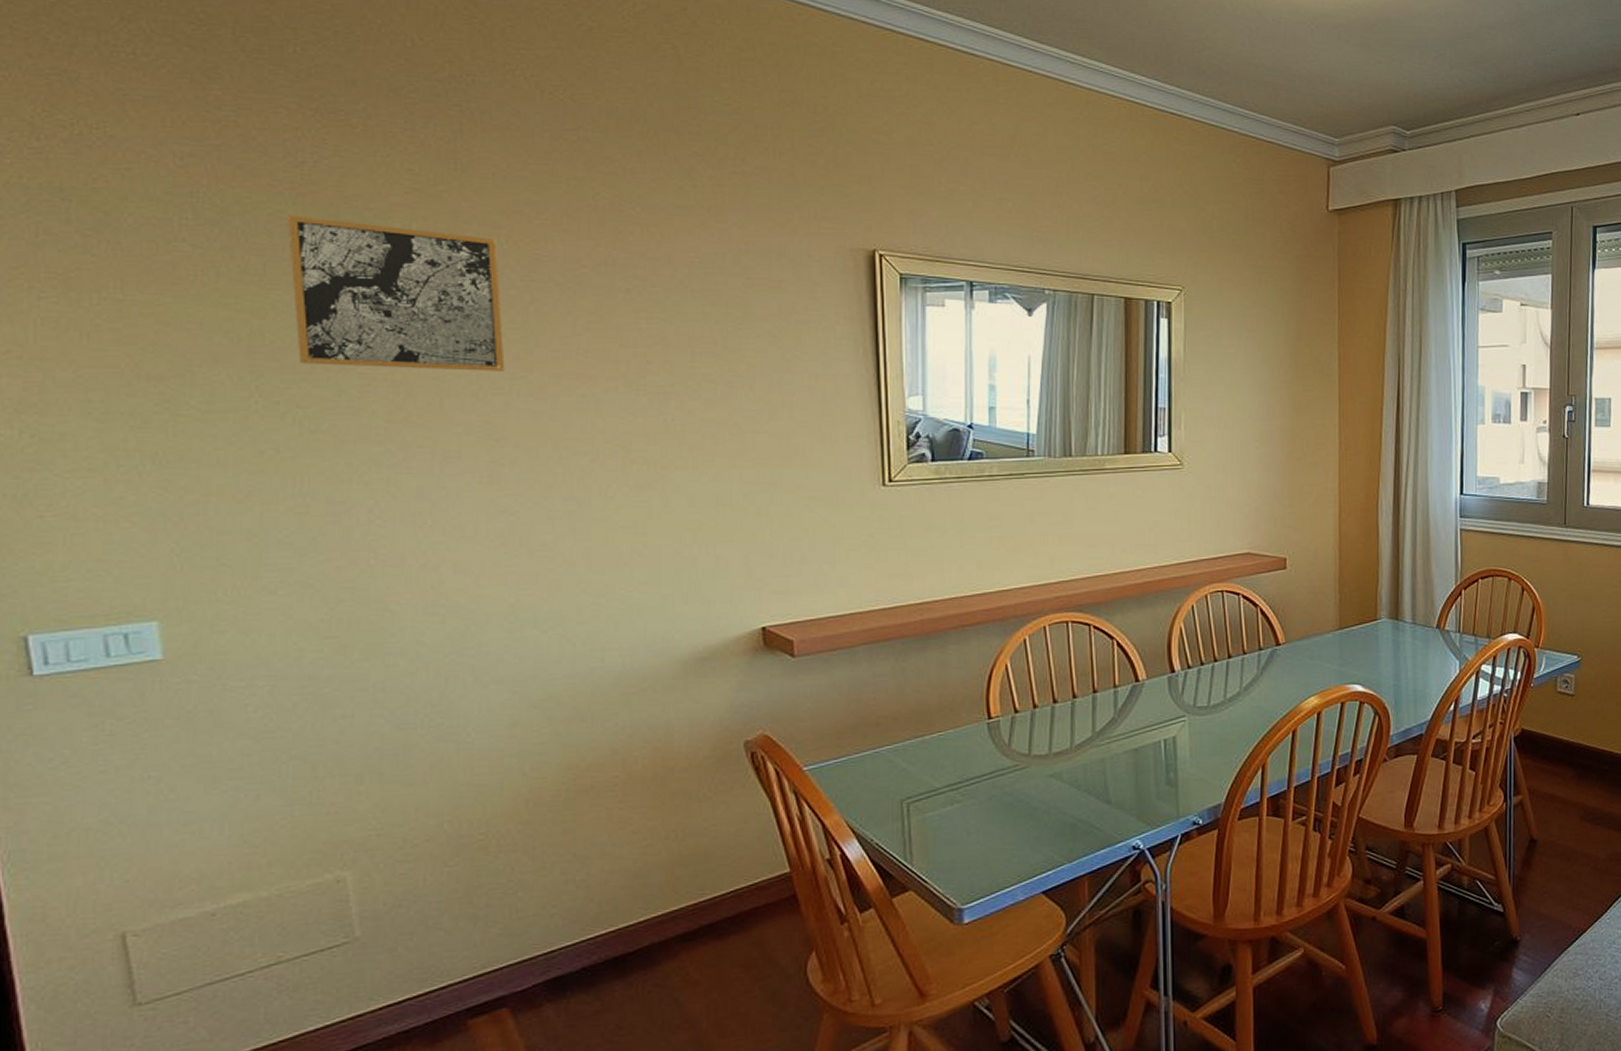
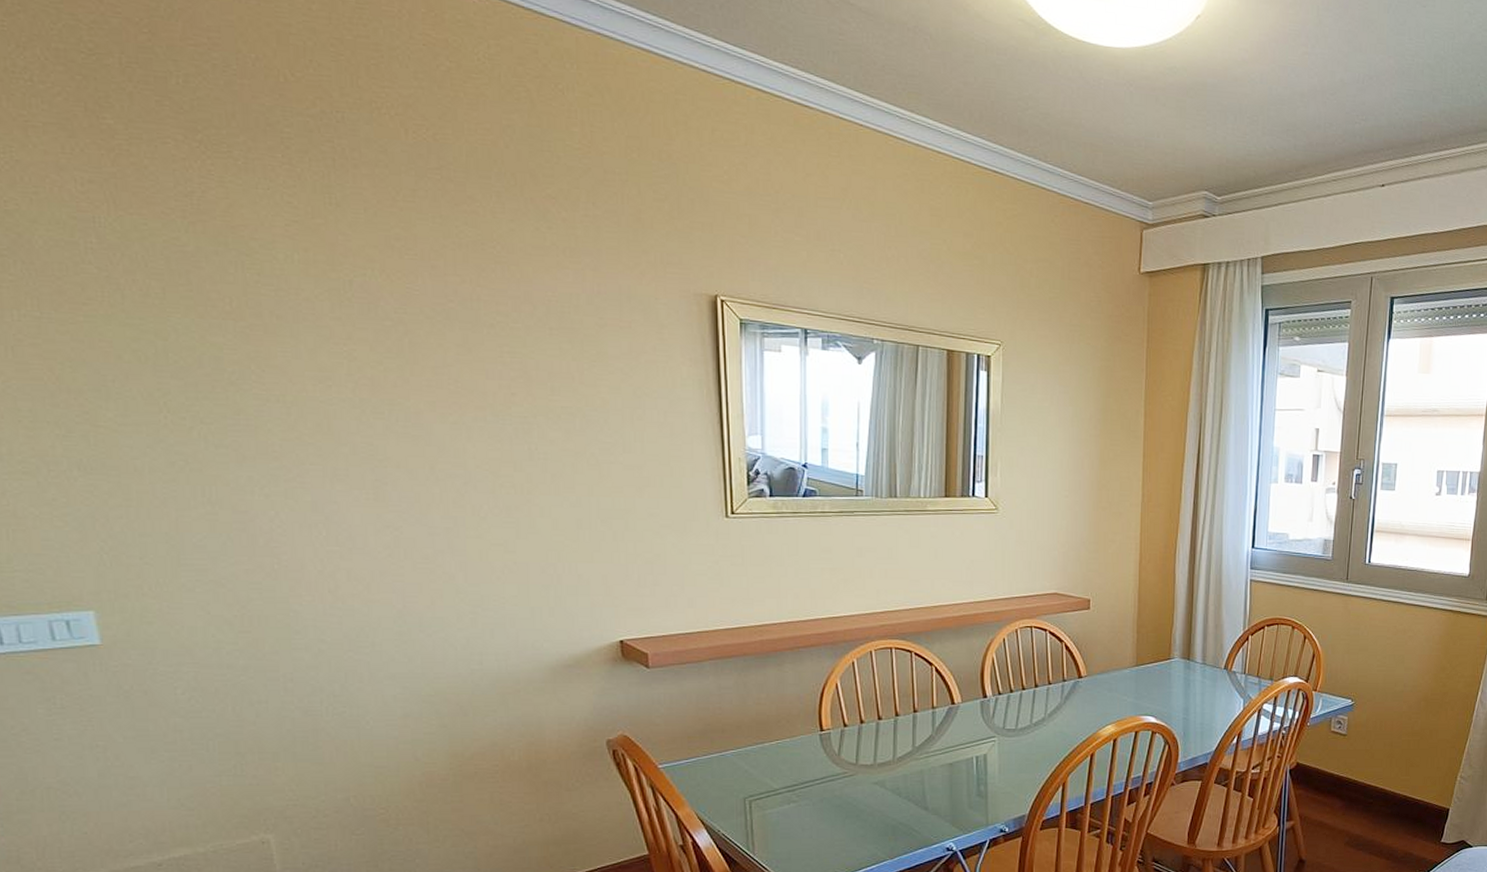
wall art: present [288,215,505,371] -> none [182,242,384,397]

